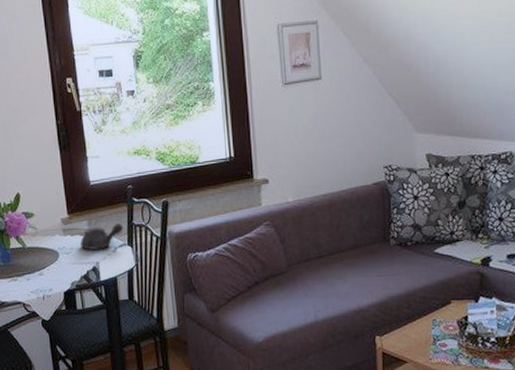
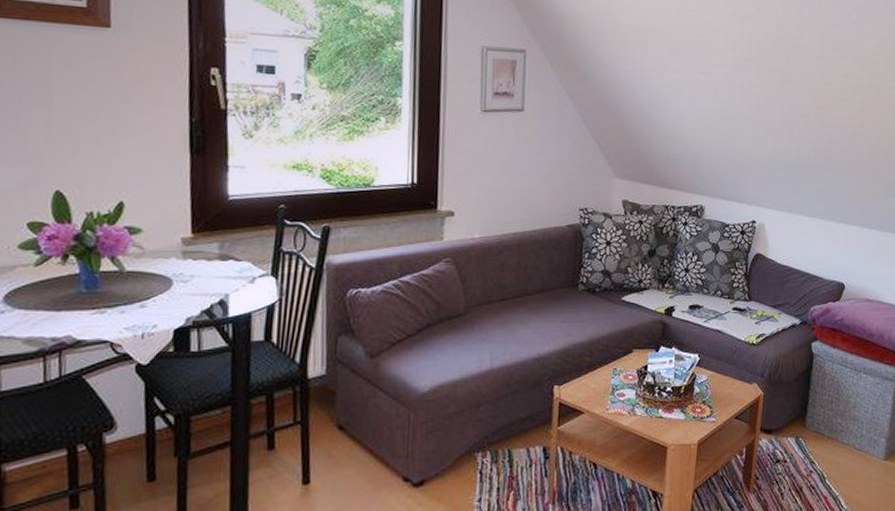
teapot: present [80,223,123,250] -> none [205,249,267,279]

